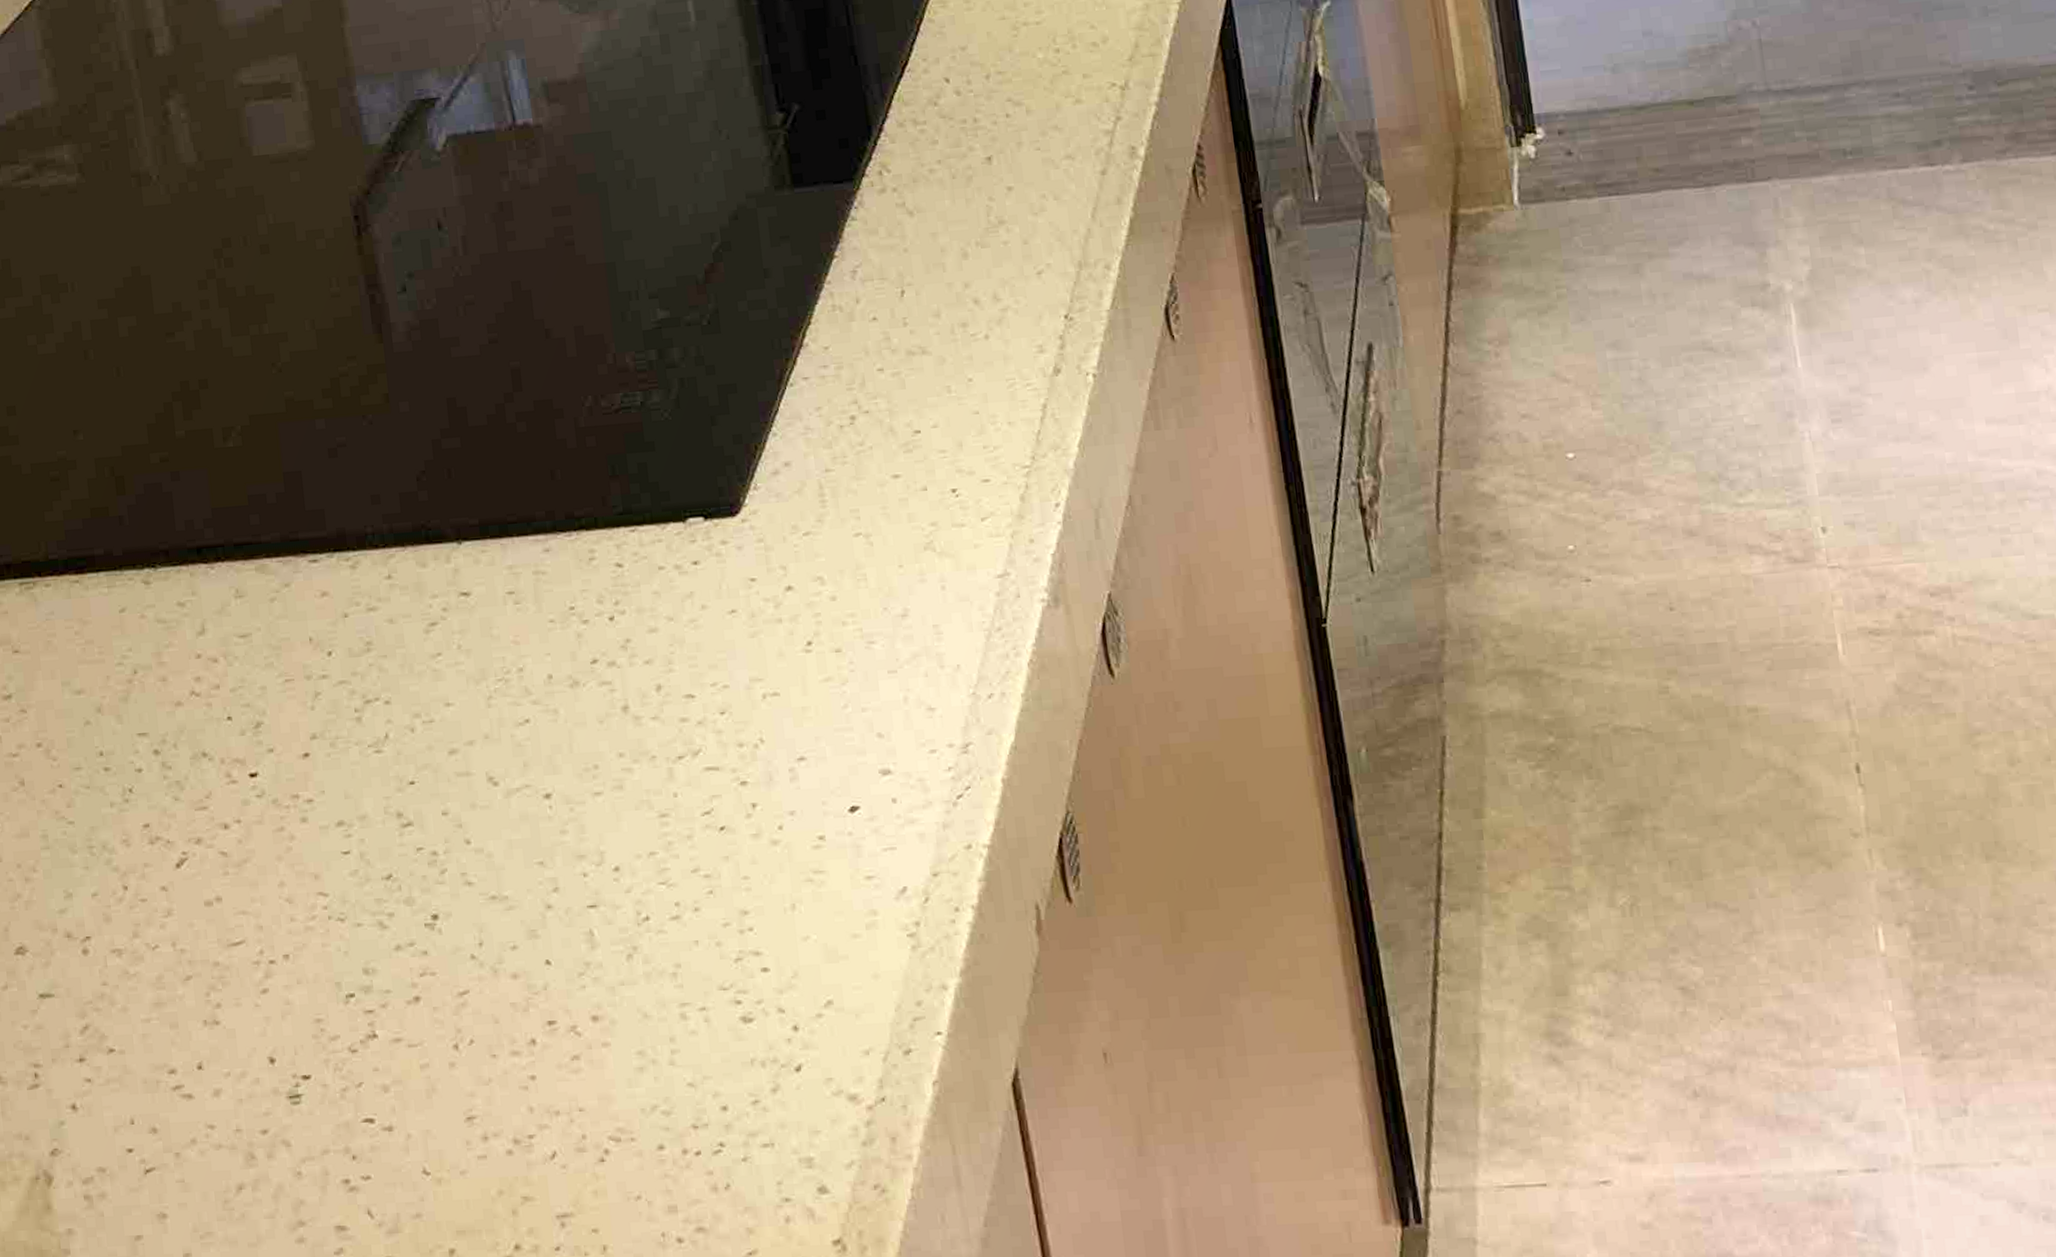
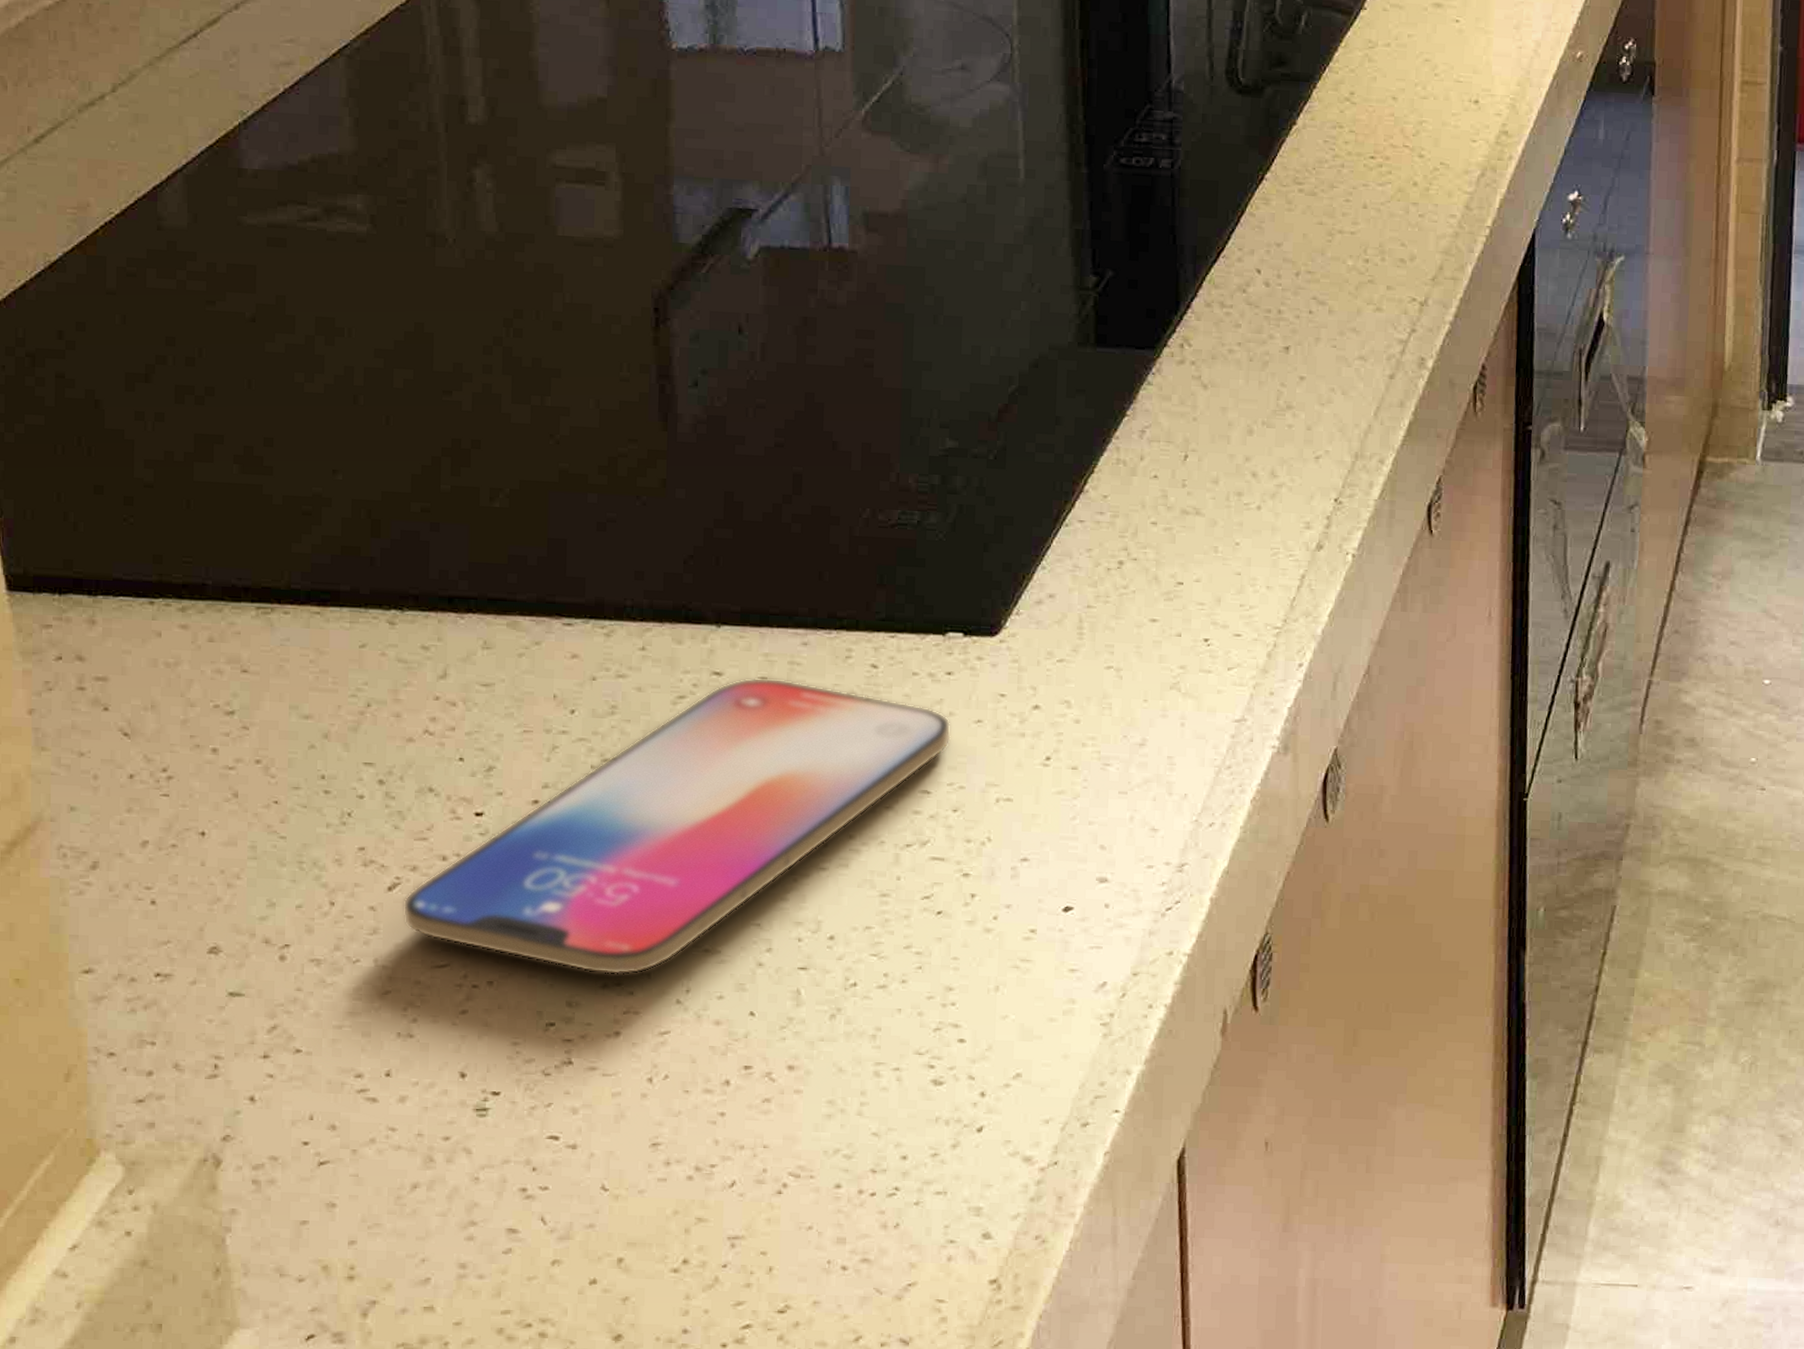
smartphone: none [192,591,708,935] -> present [403,677,951,975]

